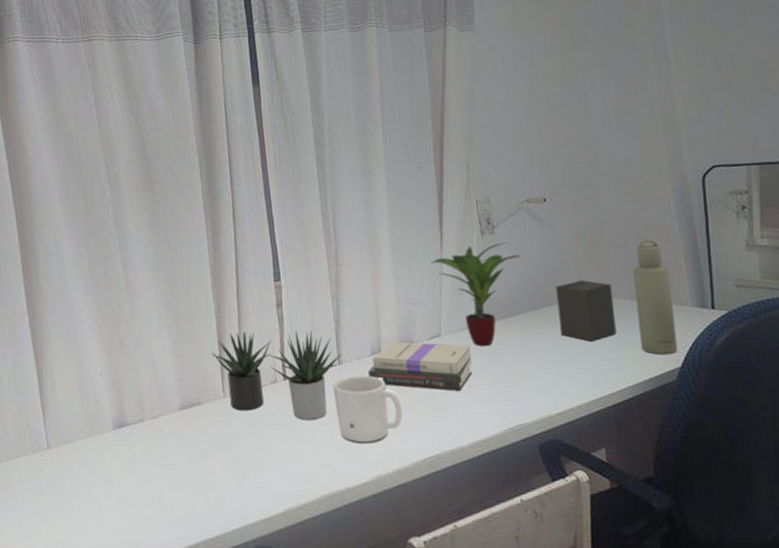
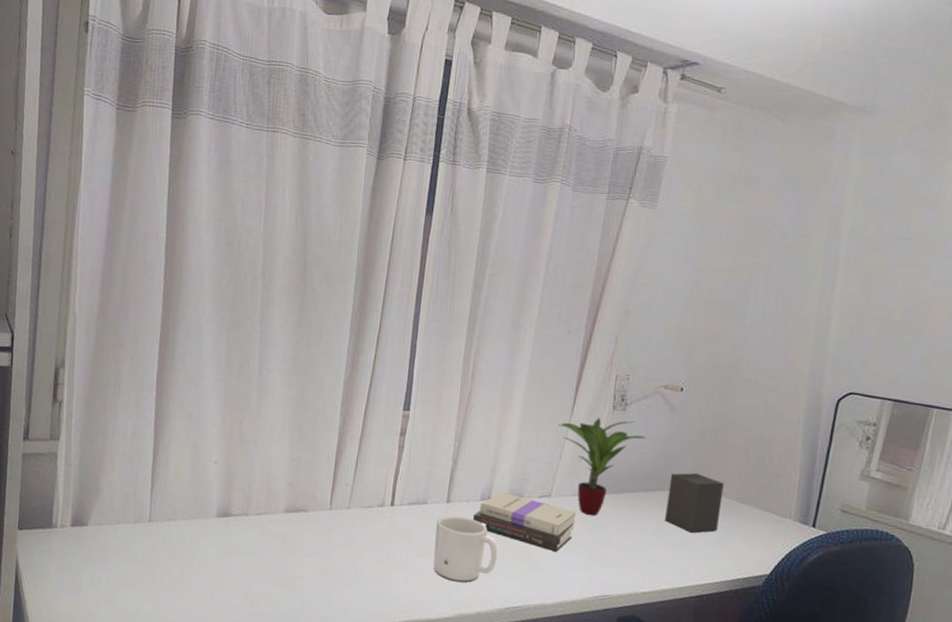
succulent plant: present [211,330,342,420] -> none [327,450,452,549]
bottle: present [632,239,678,355] -> none [737,448,782,561]

